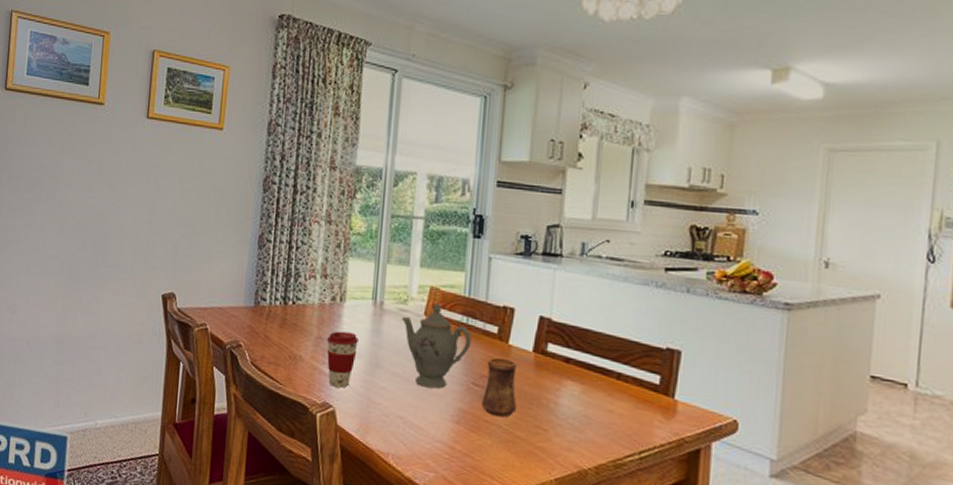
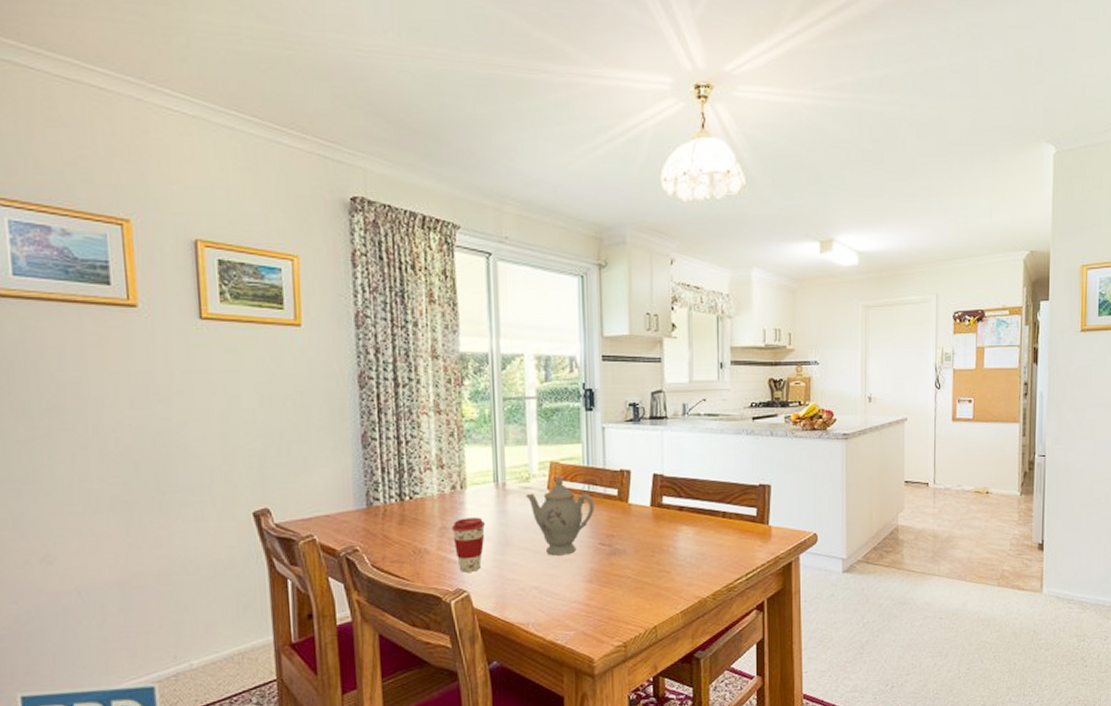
cup: present [482,357,517,418] -> none [610,516,641,569]

